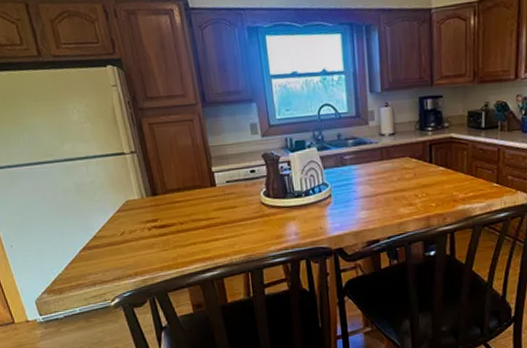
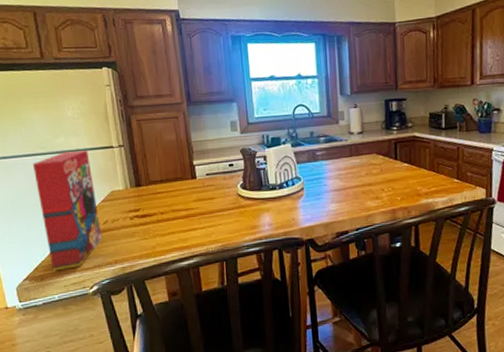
cereal box: none [40,157,120,284] -> present [32,150,102,271]

